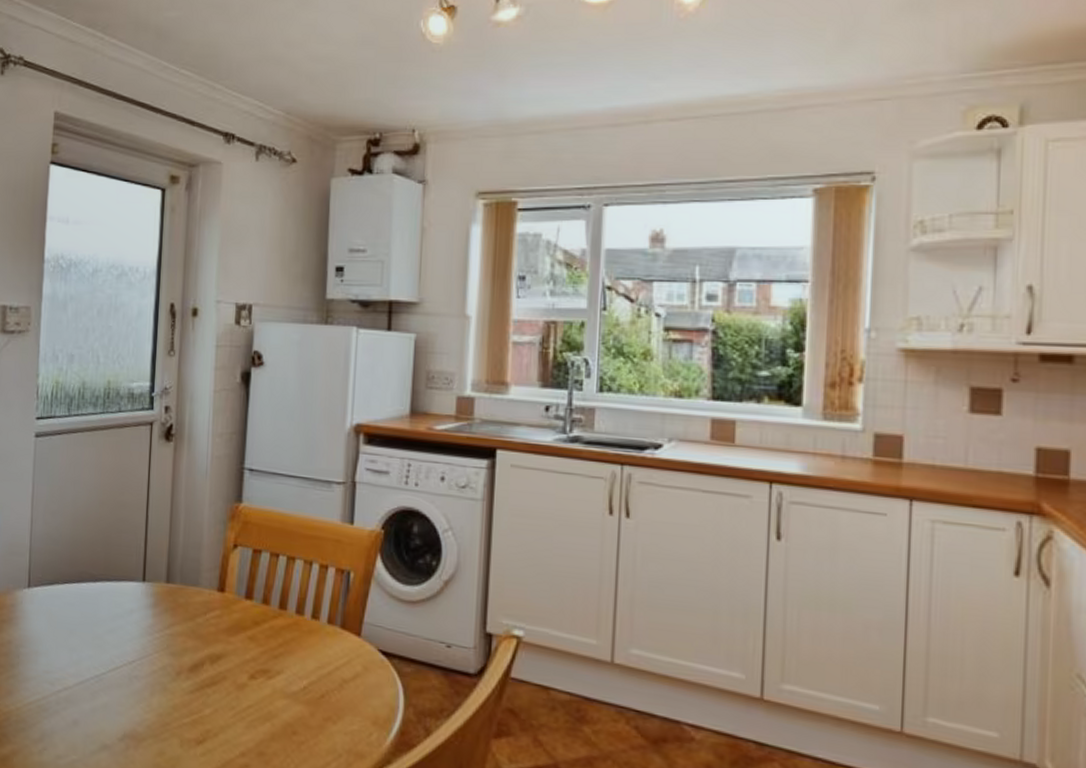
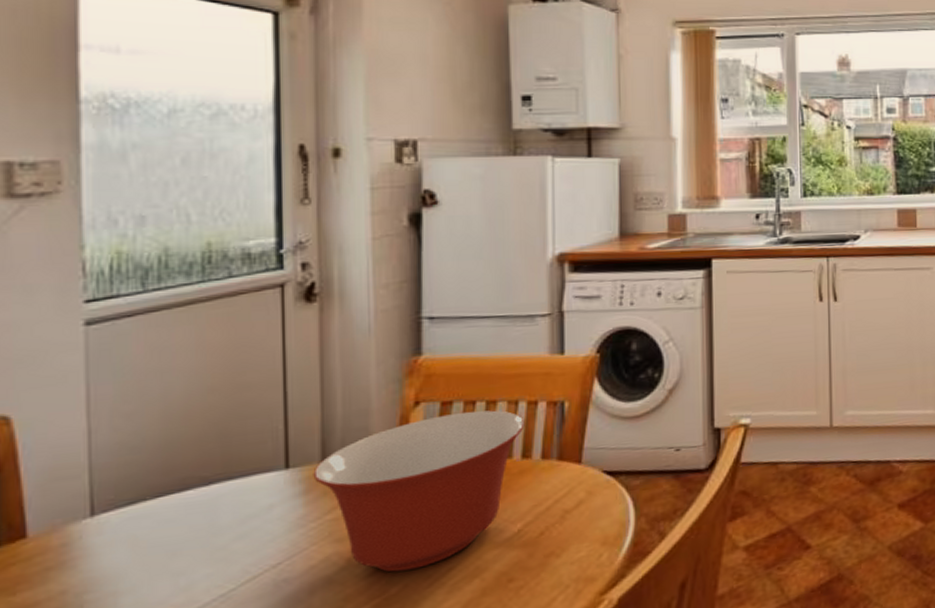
mixing bowl: none [160,561,316,698] -> present [313,410,525,573]

